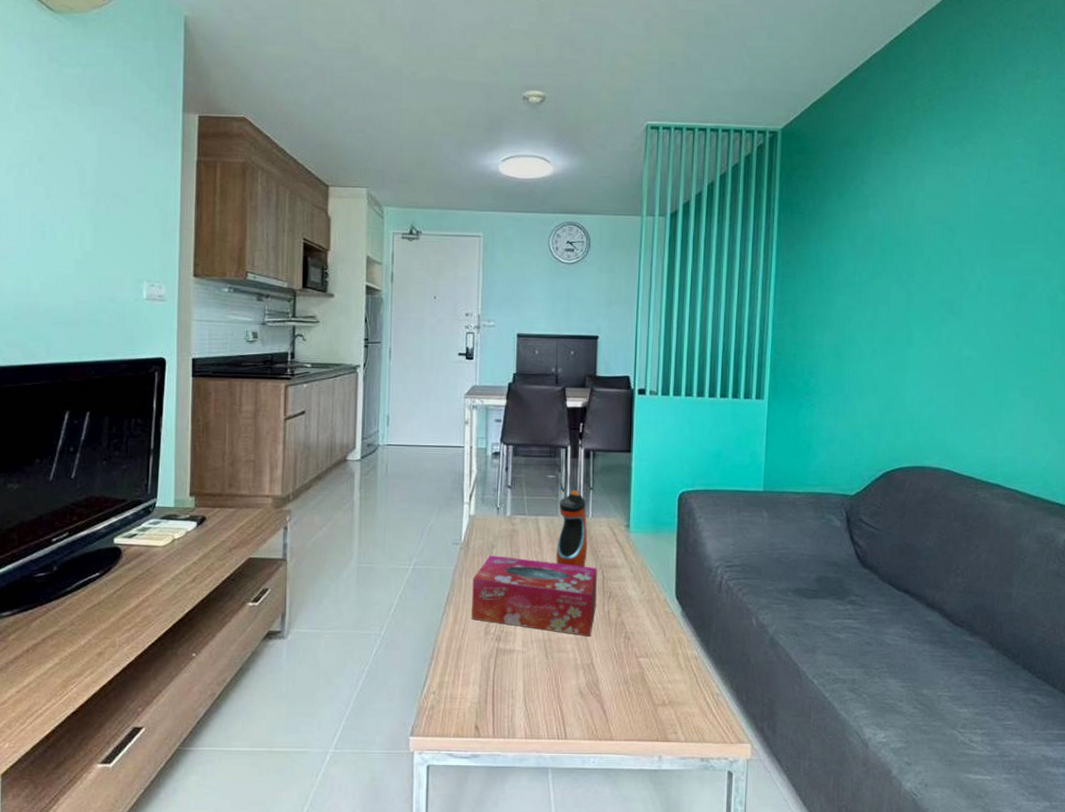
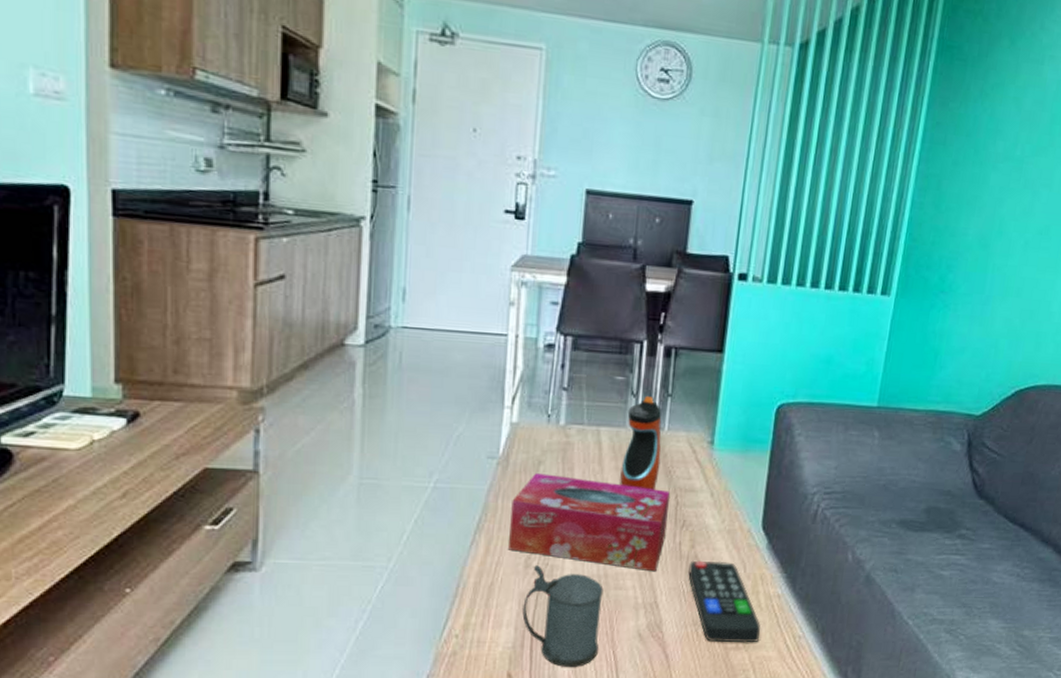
beer stein: none [485,632,549,720] -> present [522,565,603,667]
remote control: none [617,626,683,700] -> present [688,560,761,643]

